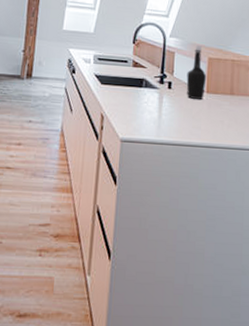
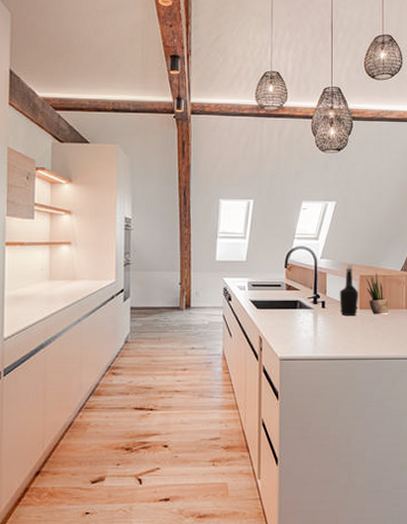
potted plant: none [214,56,237,100] -> present [366,272,389,314]

